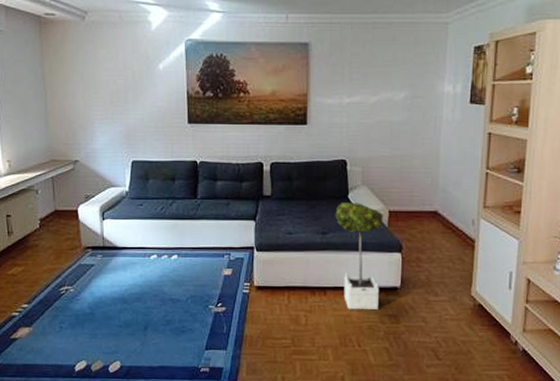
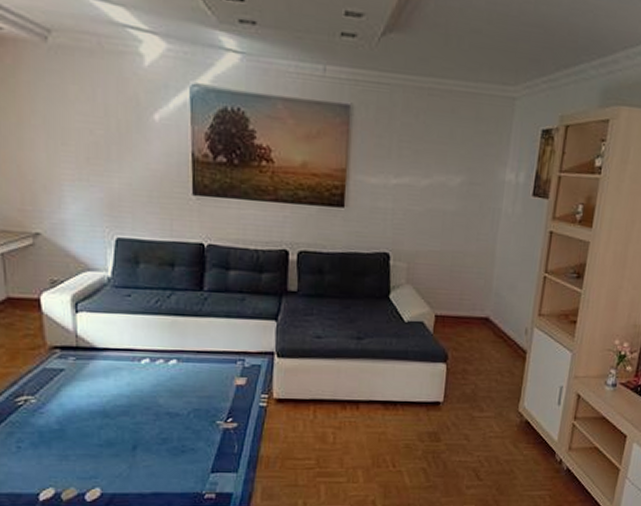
potted tree: present [335,202,383,310] -> none [373,303,428,427]

